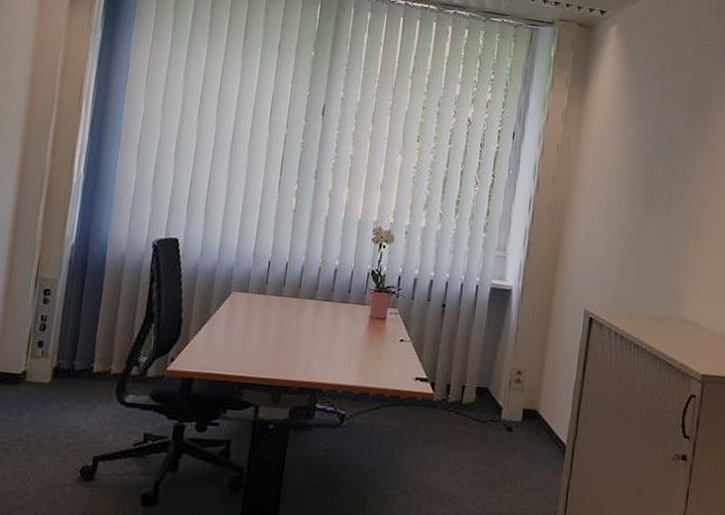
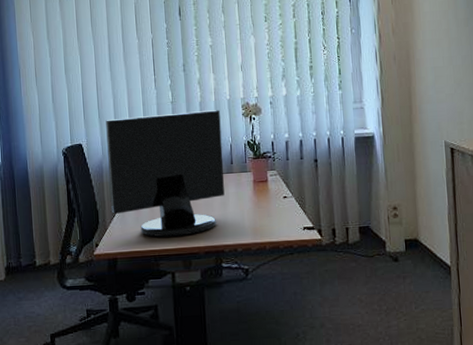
monitor: none [198,216,347,365] -> present [106,110,225,237]

